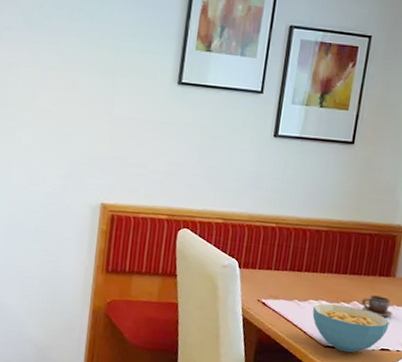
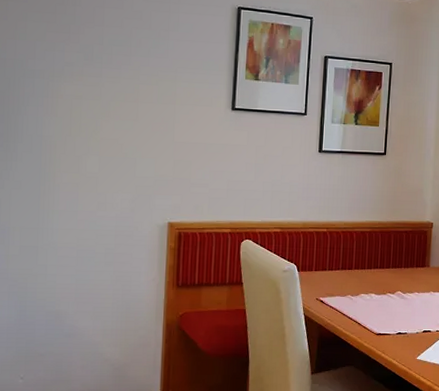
cereal bowl: present [312,303,390,353] -> none [364,295,428,337]
cup: present [361,295,393,317] -> none [404,284,431,303]

